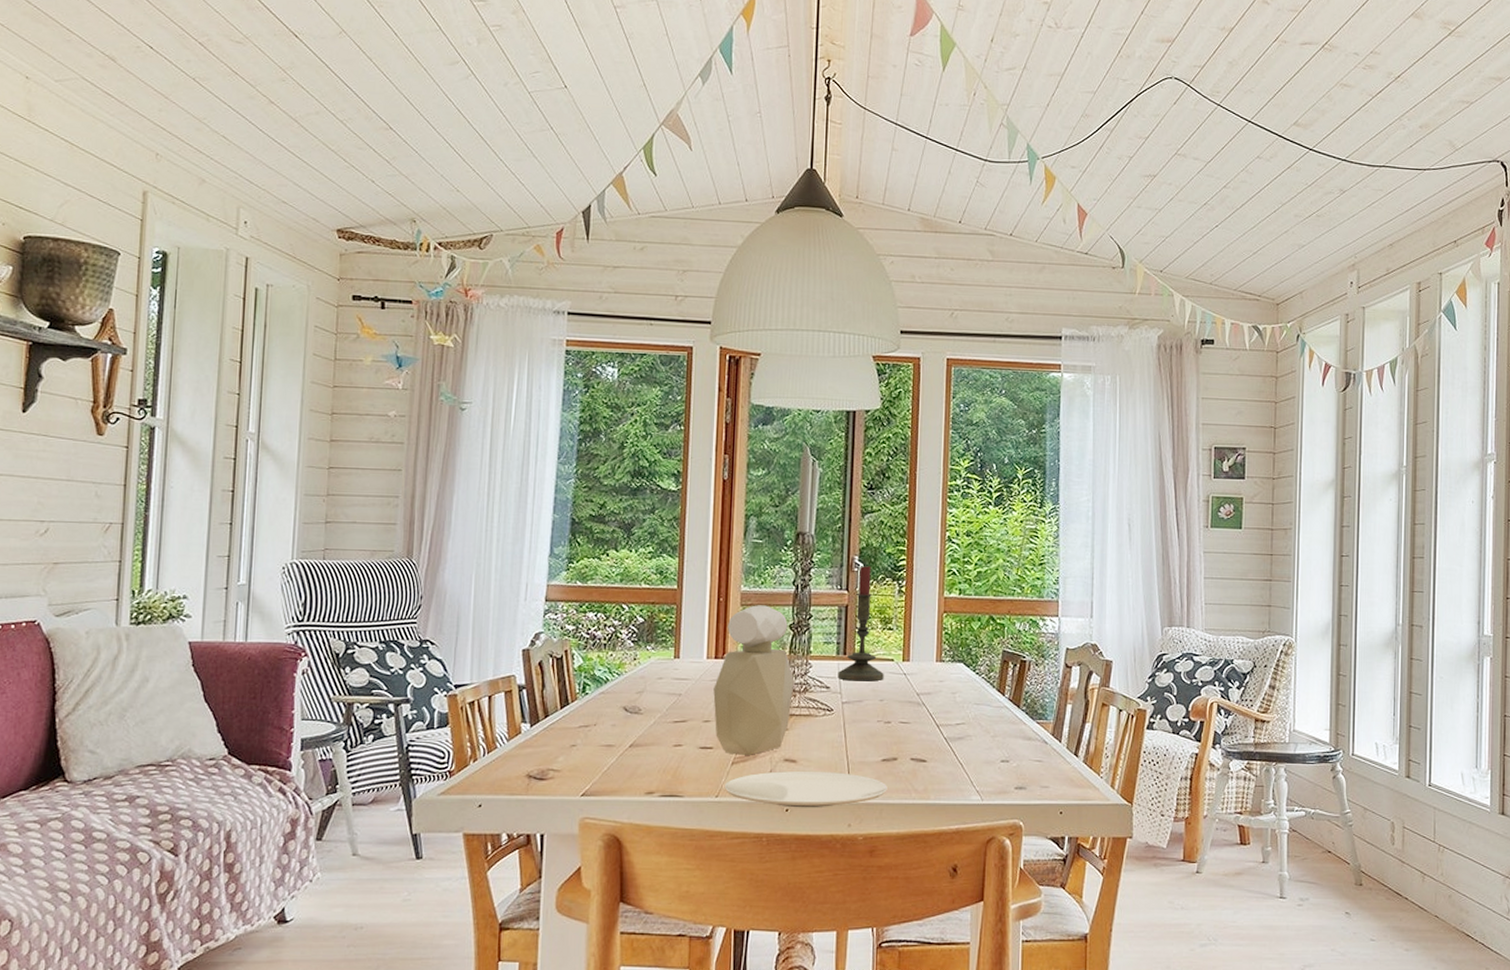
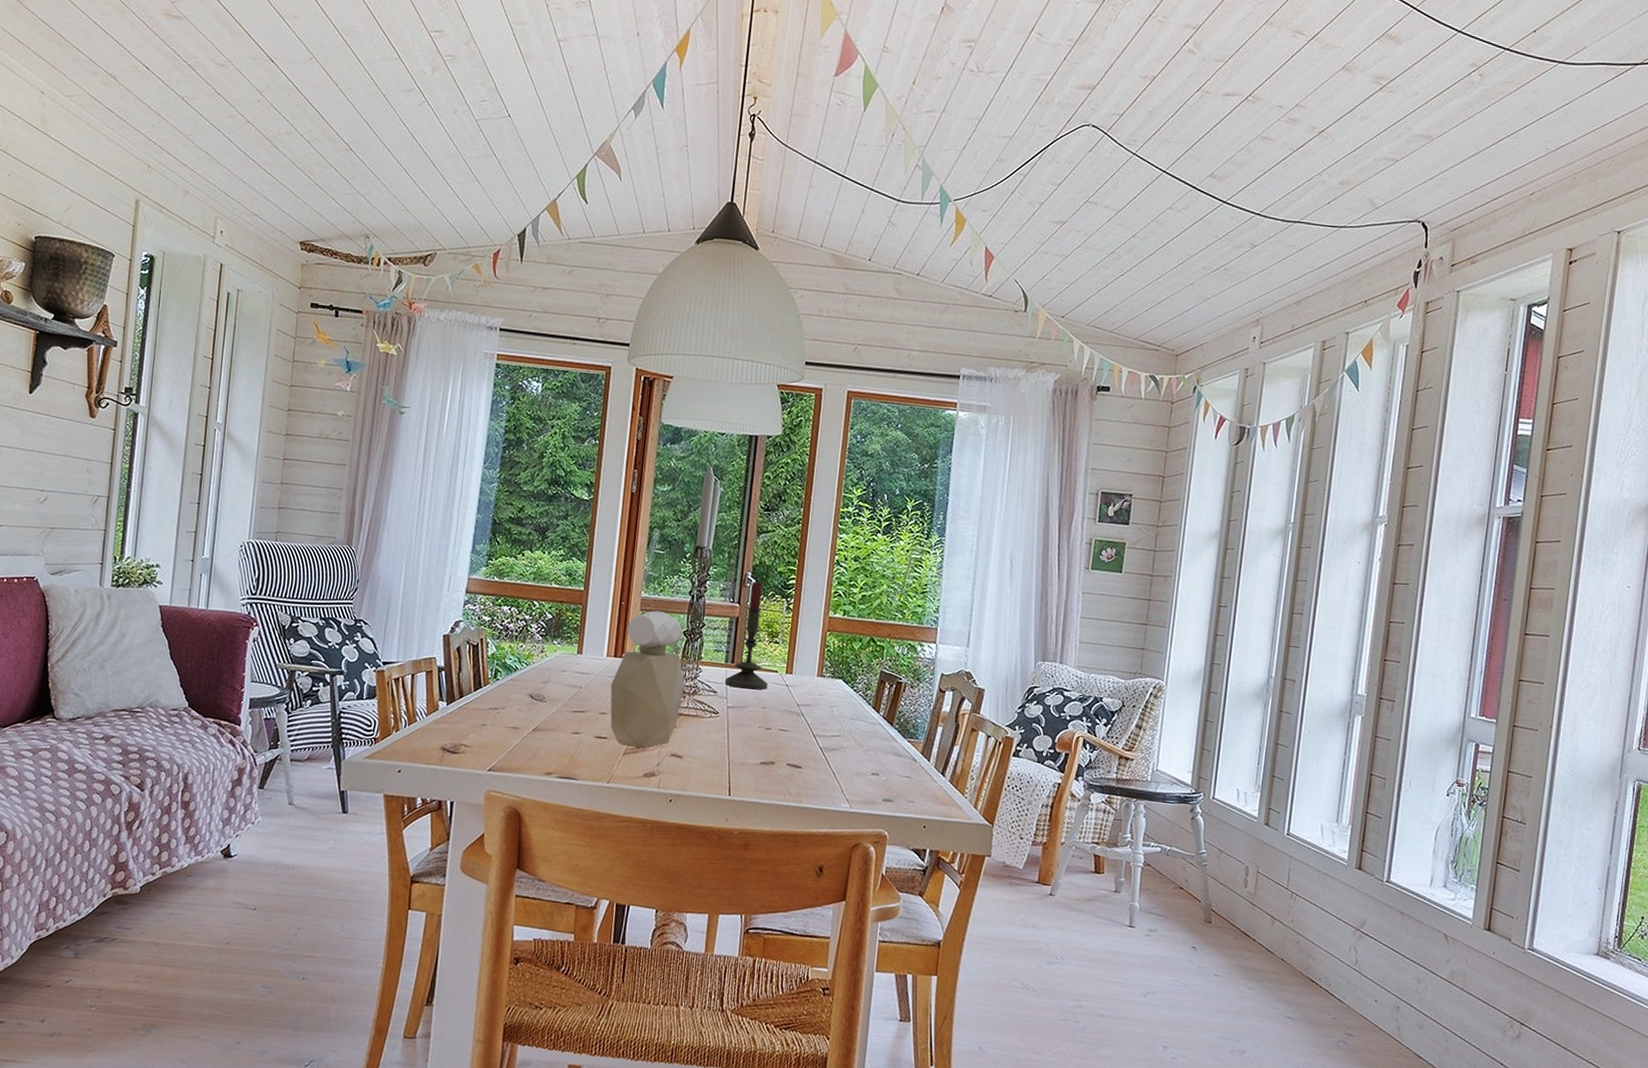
plate: present [724,770,888,808] -> none [615,764,764,801]

